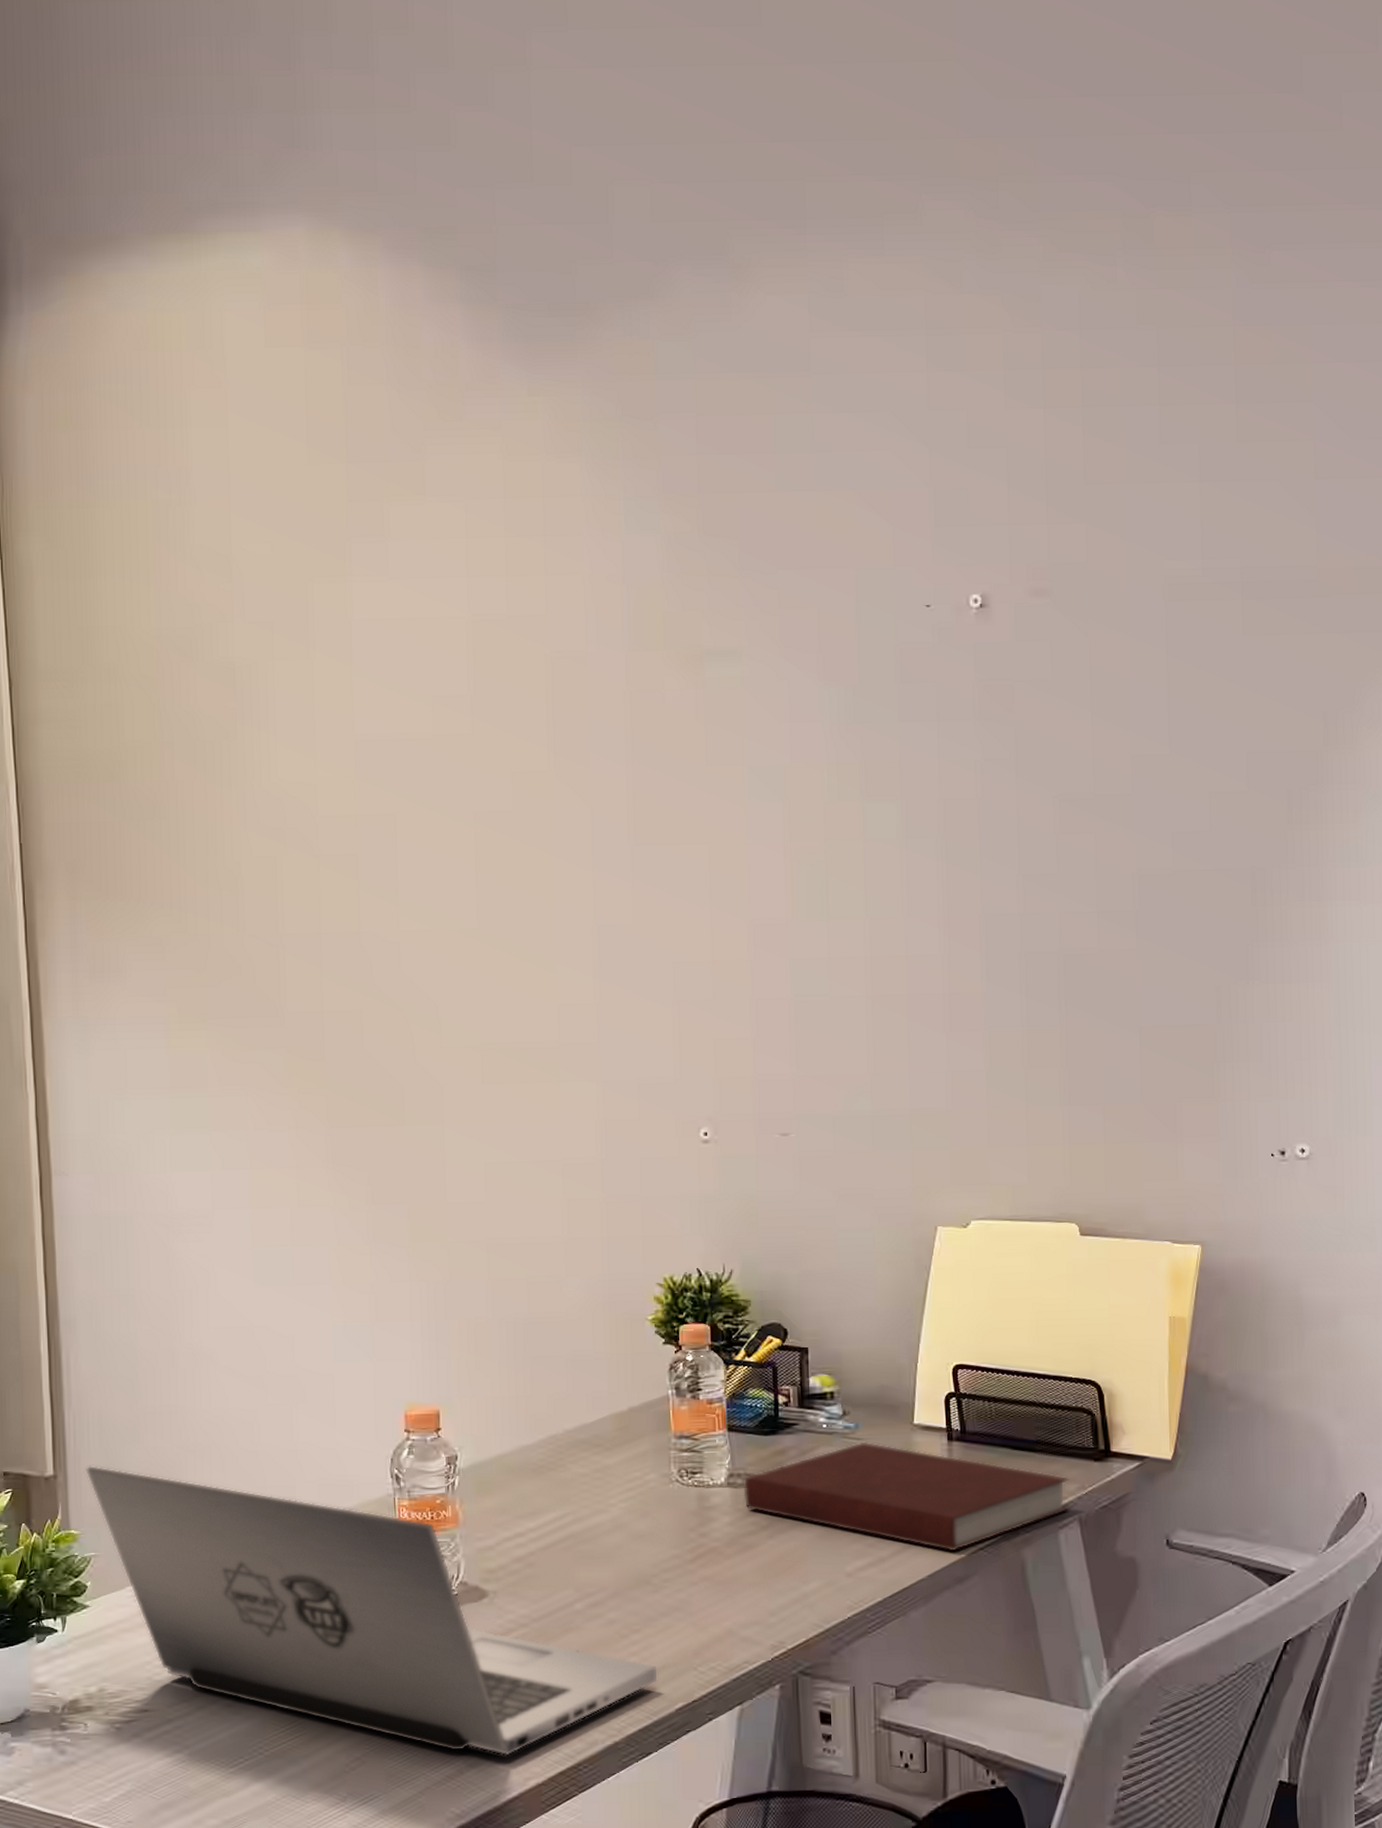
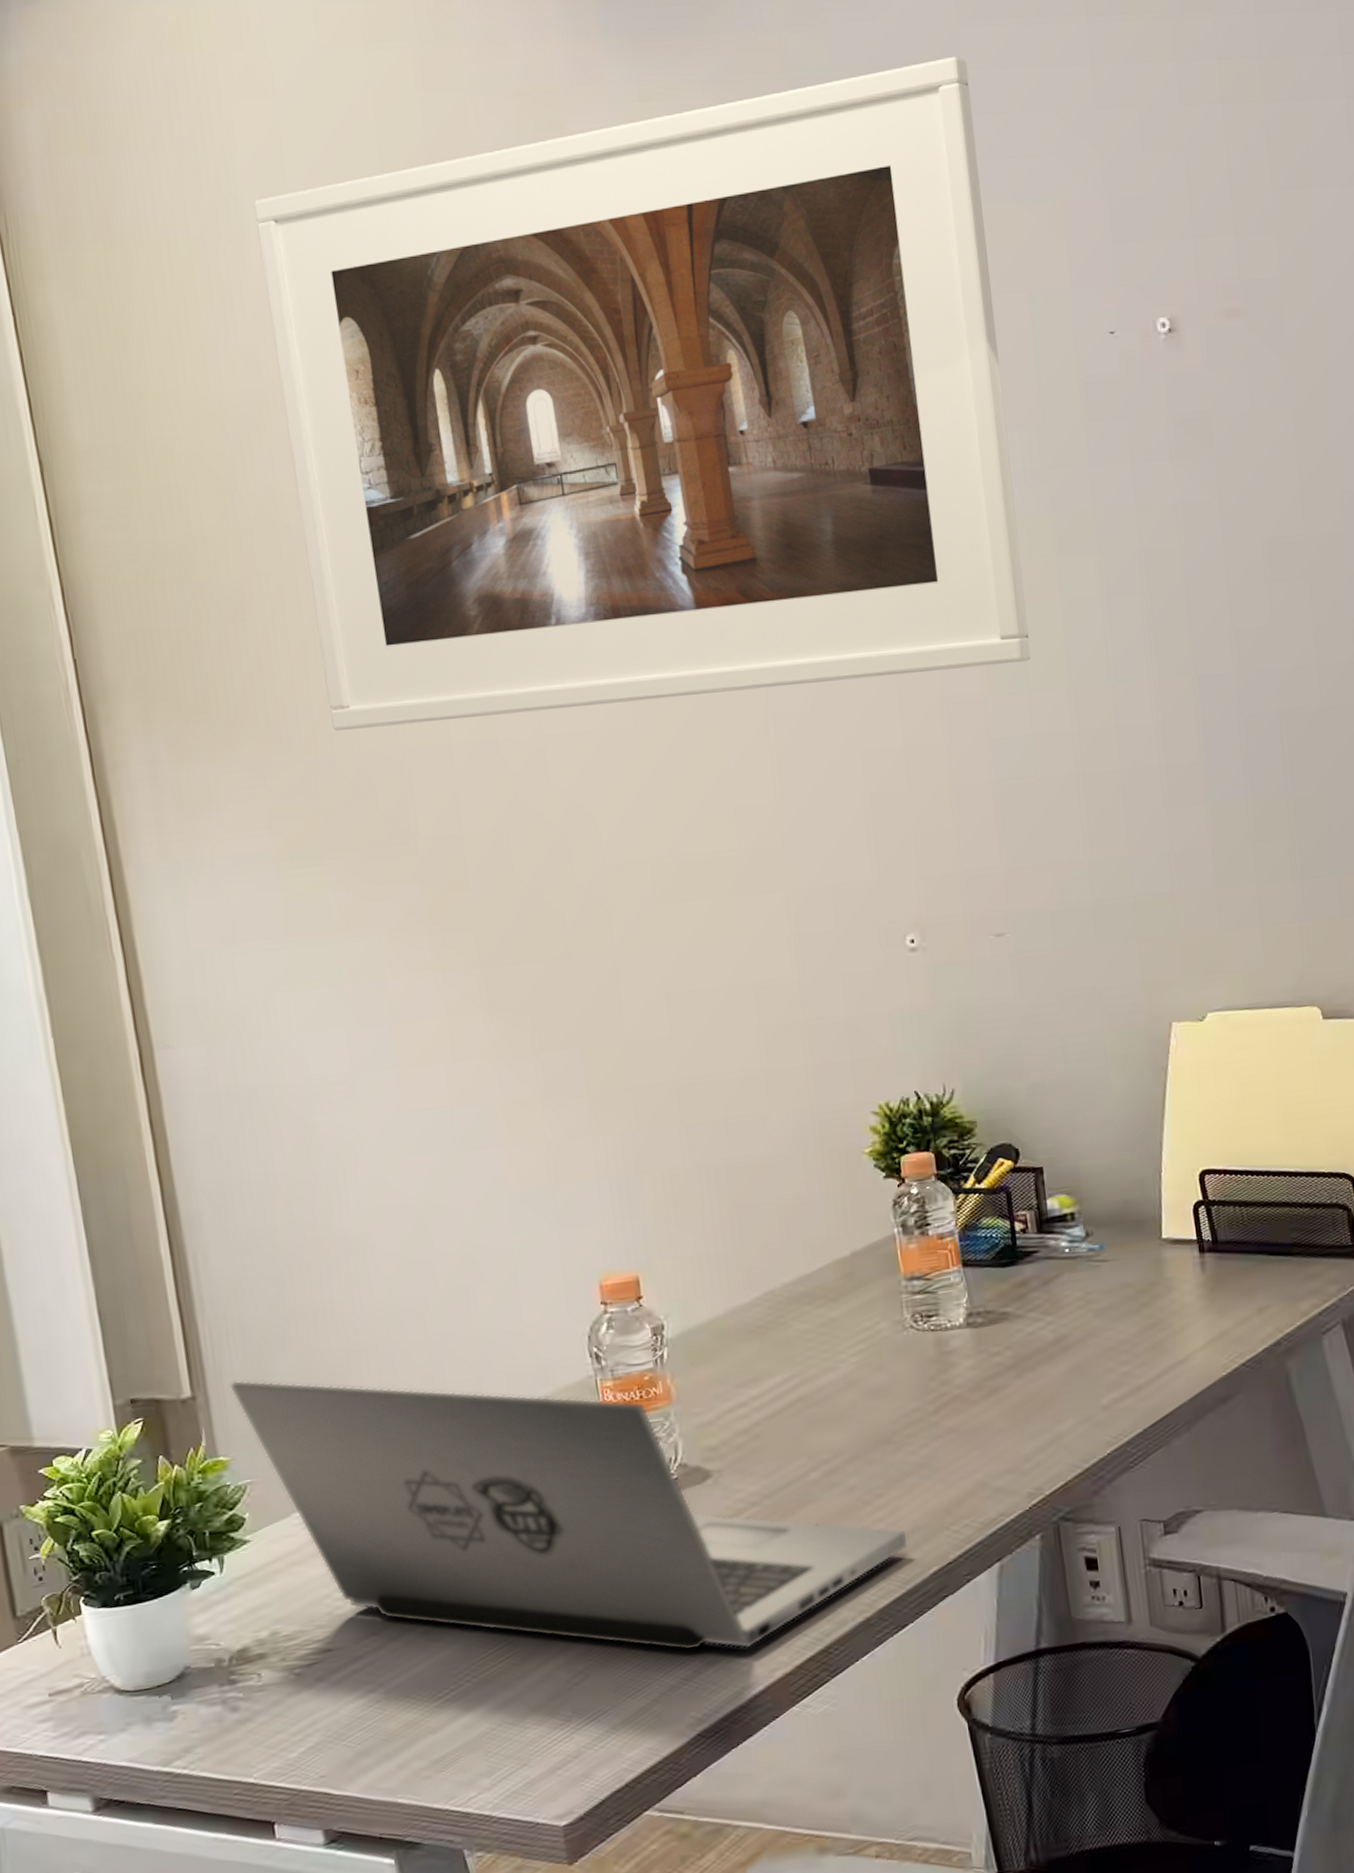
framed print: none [201,363,833,917] -> present [254,56,1032,732]
notebook: present [743,1442,1070,1552] -> none [984,1263,1332,1372]

